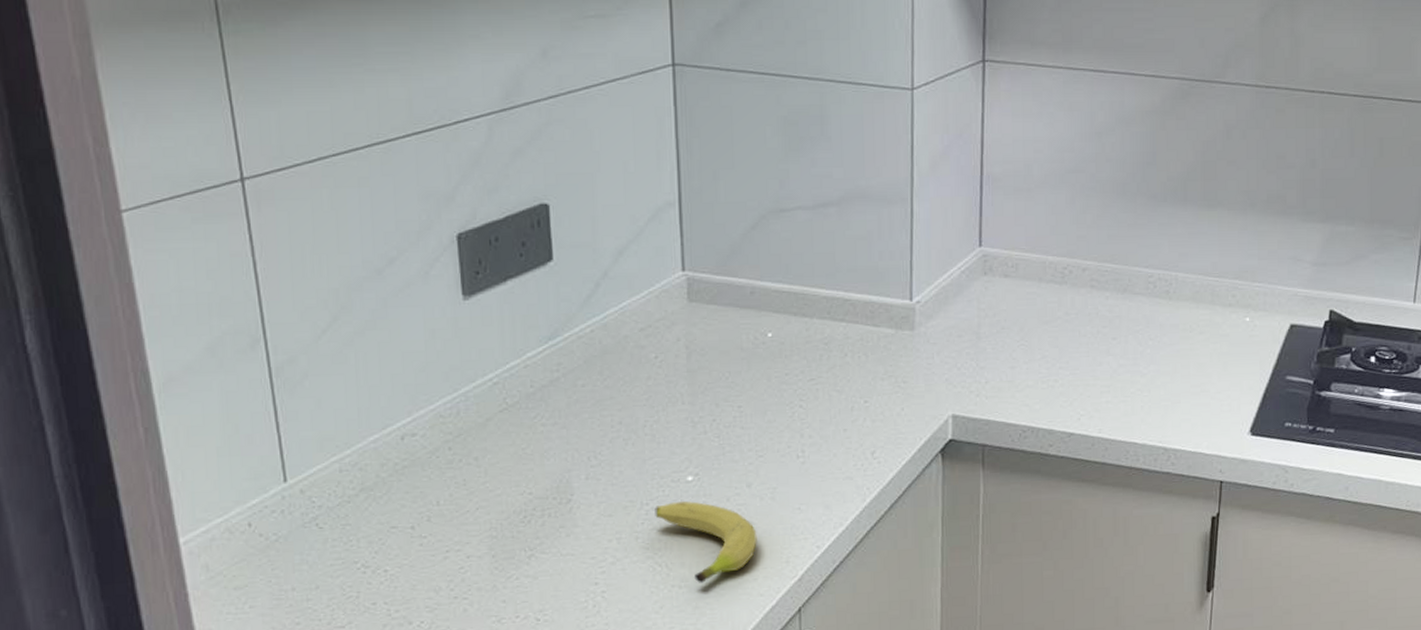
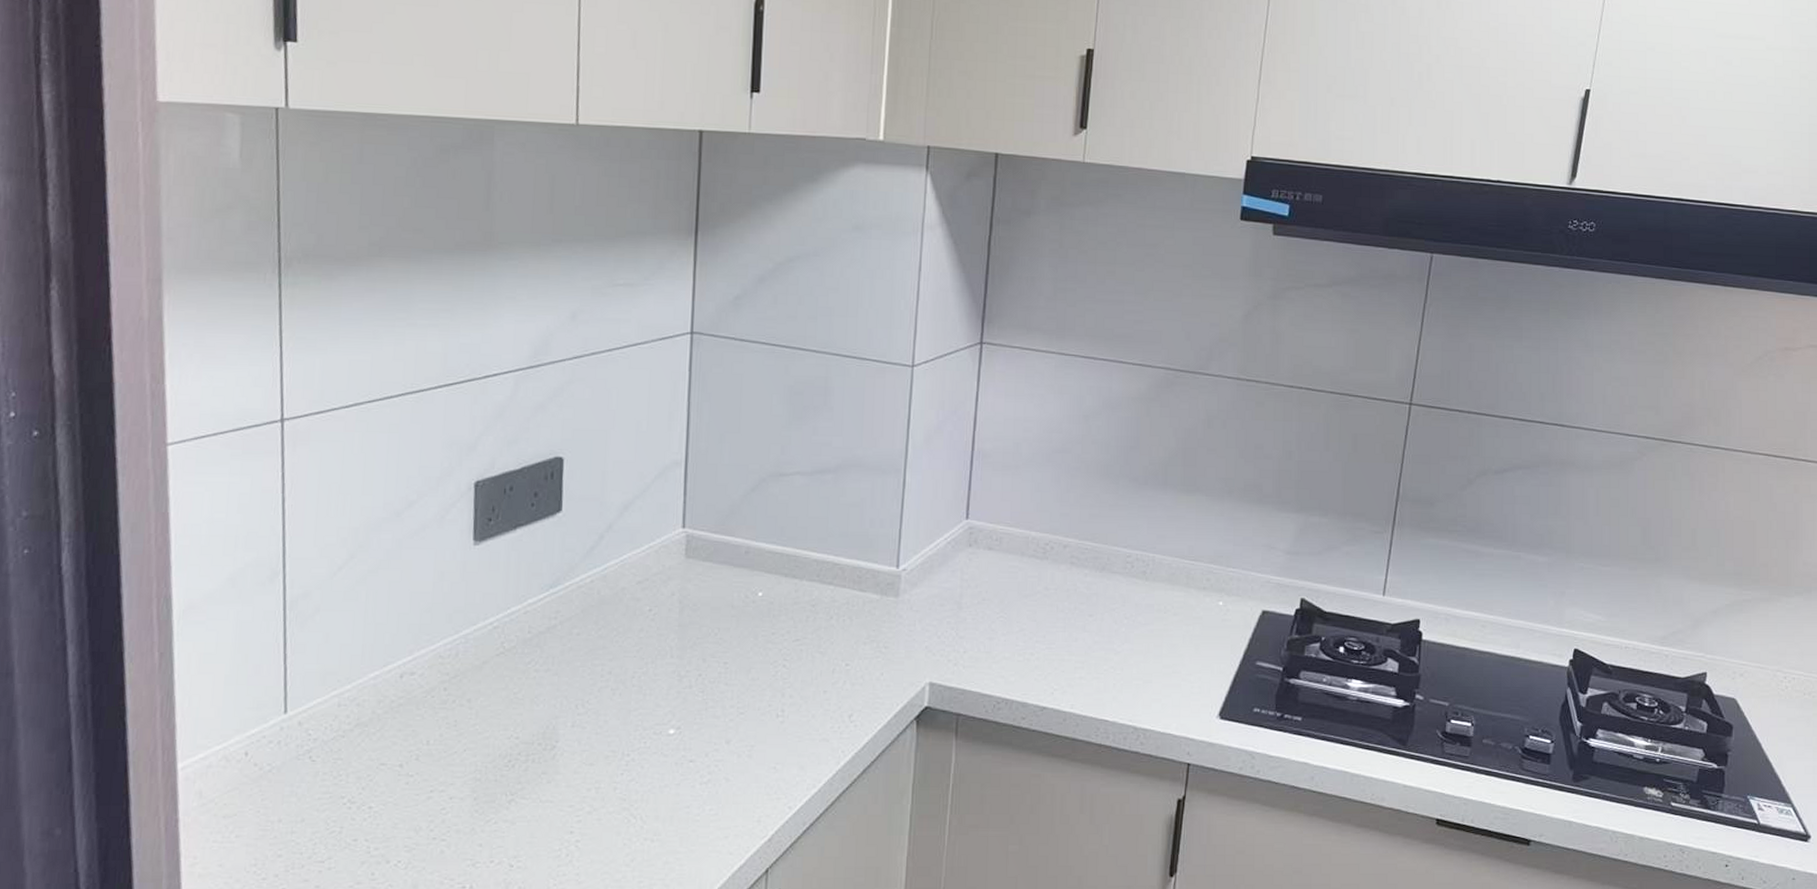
fruit: present [655,501,757,583] -> none [635,755,732,838]

